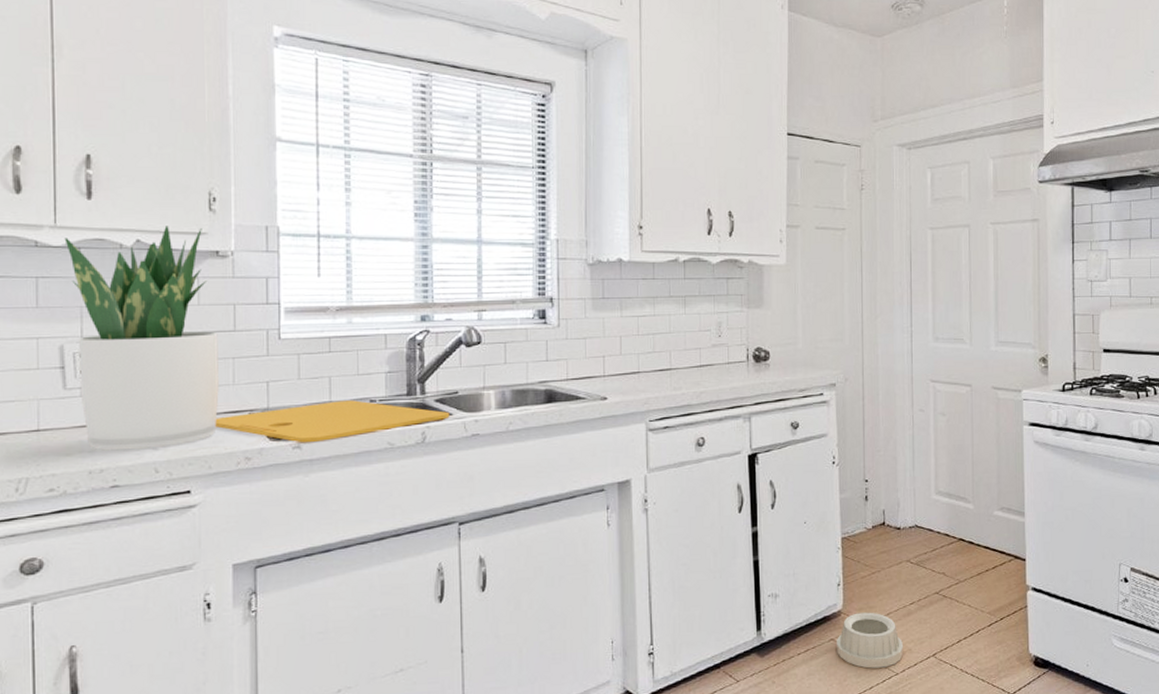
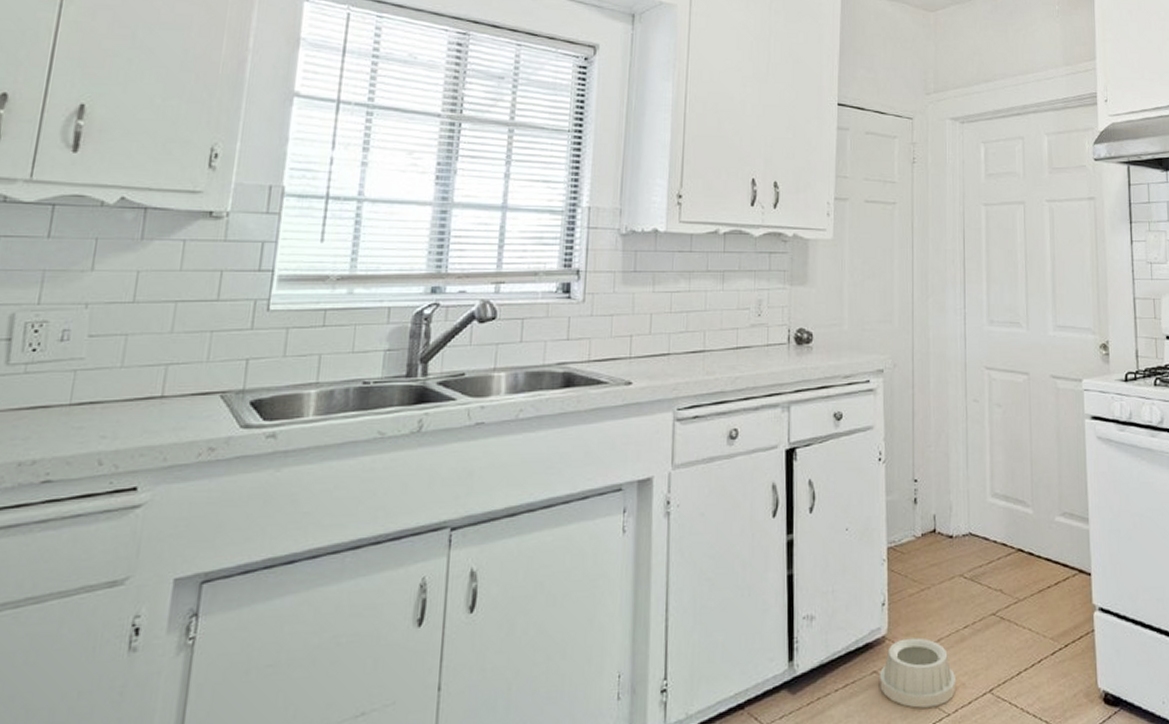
planter: present [64,226,219,451] -> none [23,183,198,438]
cutting board: present [215,400,450,443] -> none [178,382,453,431]

